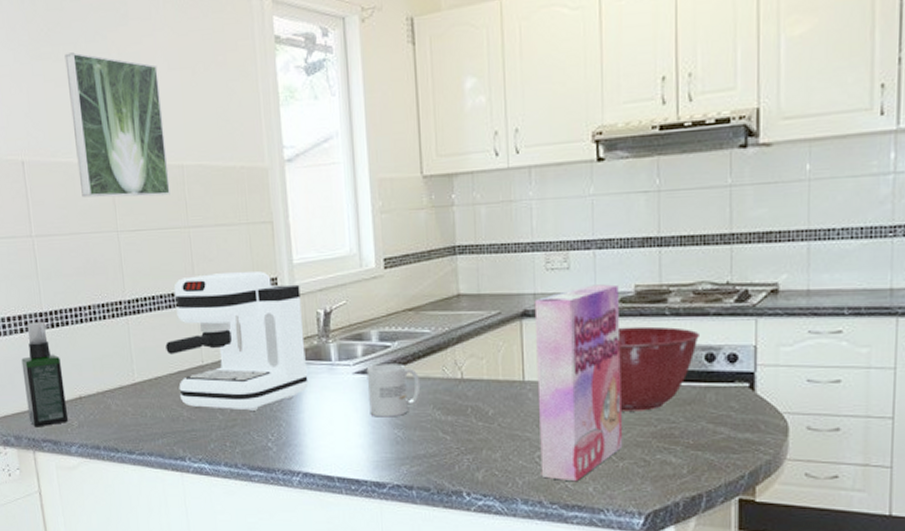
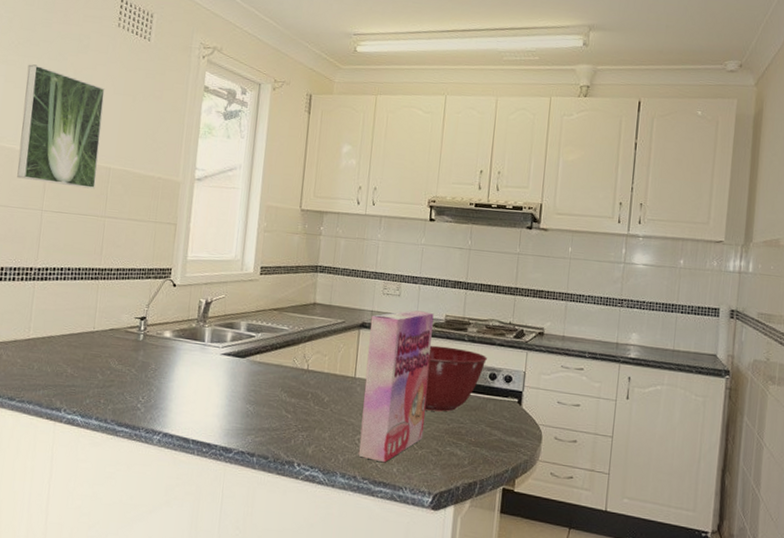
coffee maker: present [165,271,309,411] -> none [63,256,189,376]
mug: present [366,364,421,417] -> none [229,349,275,395]

